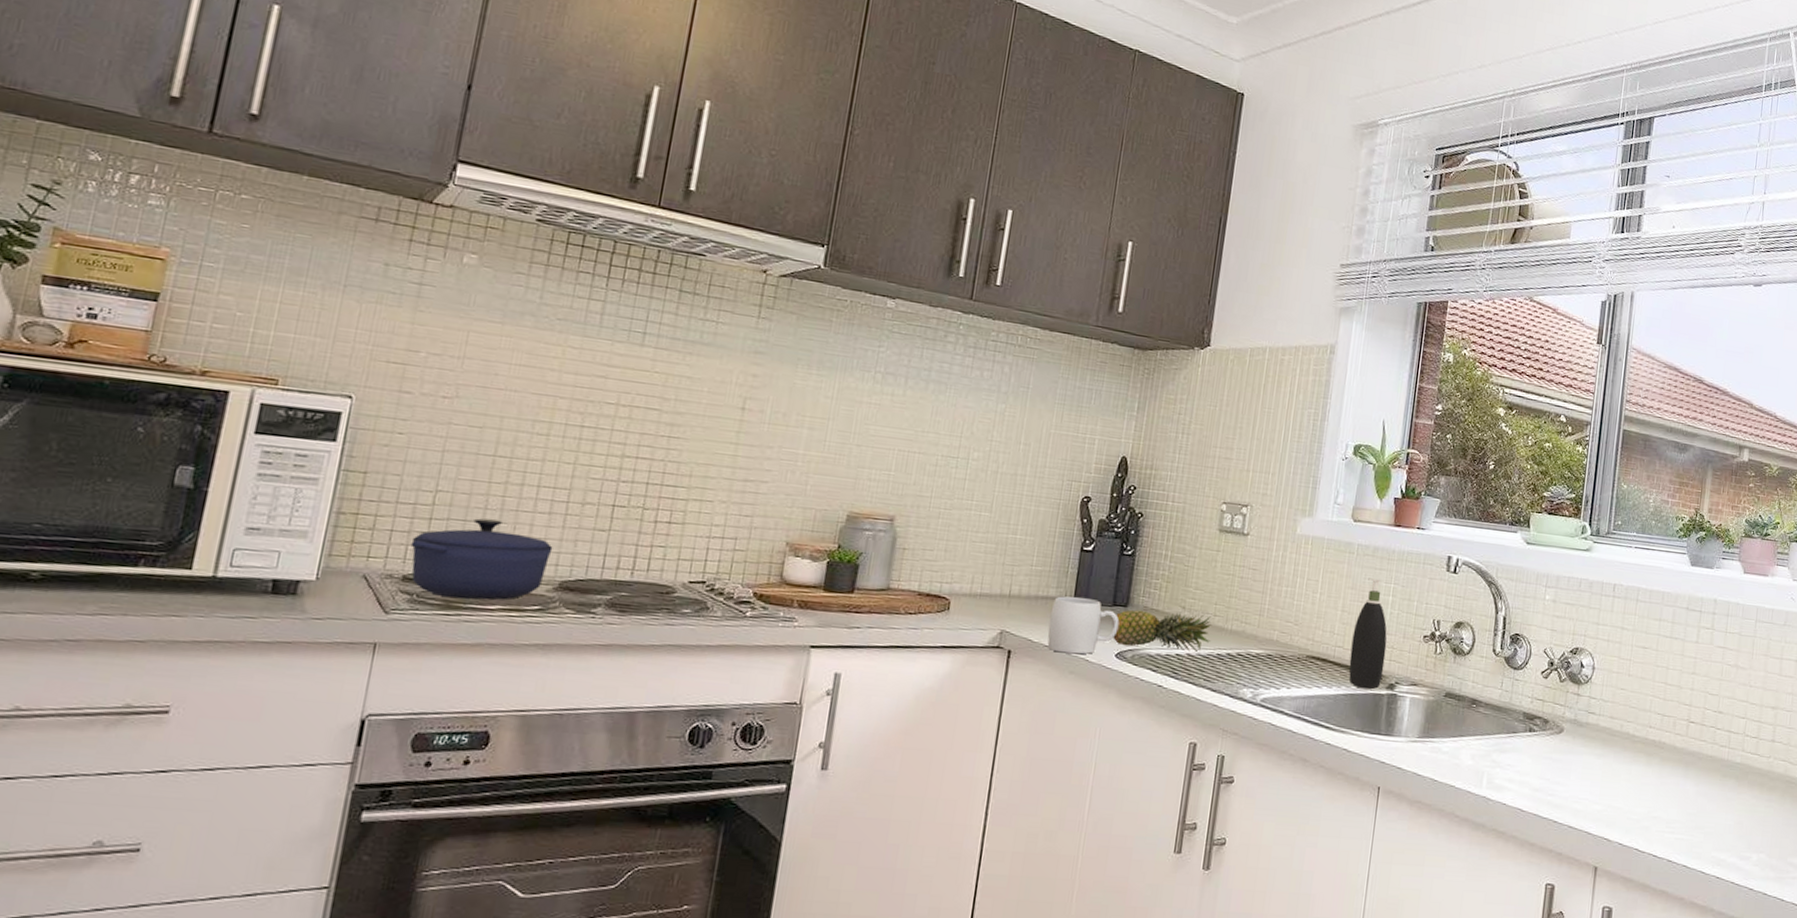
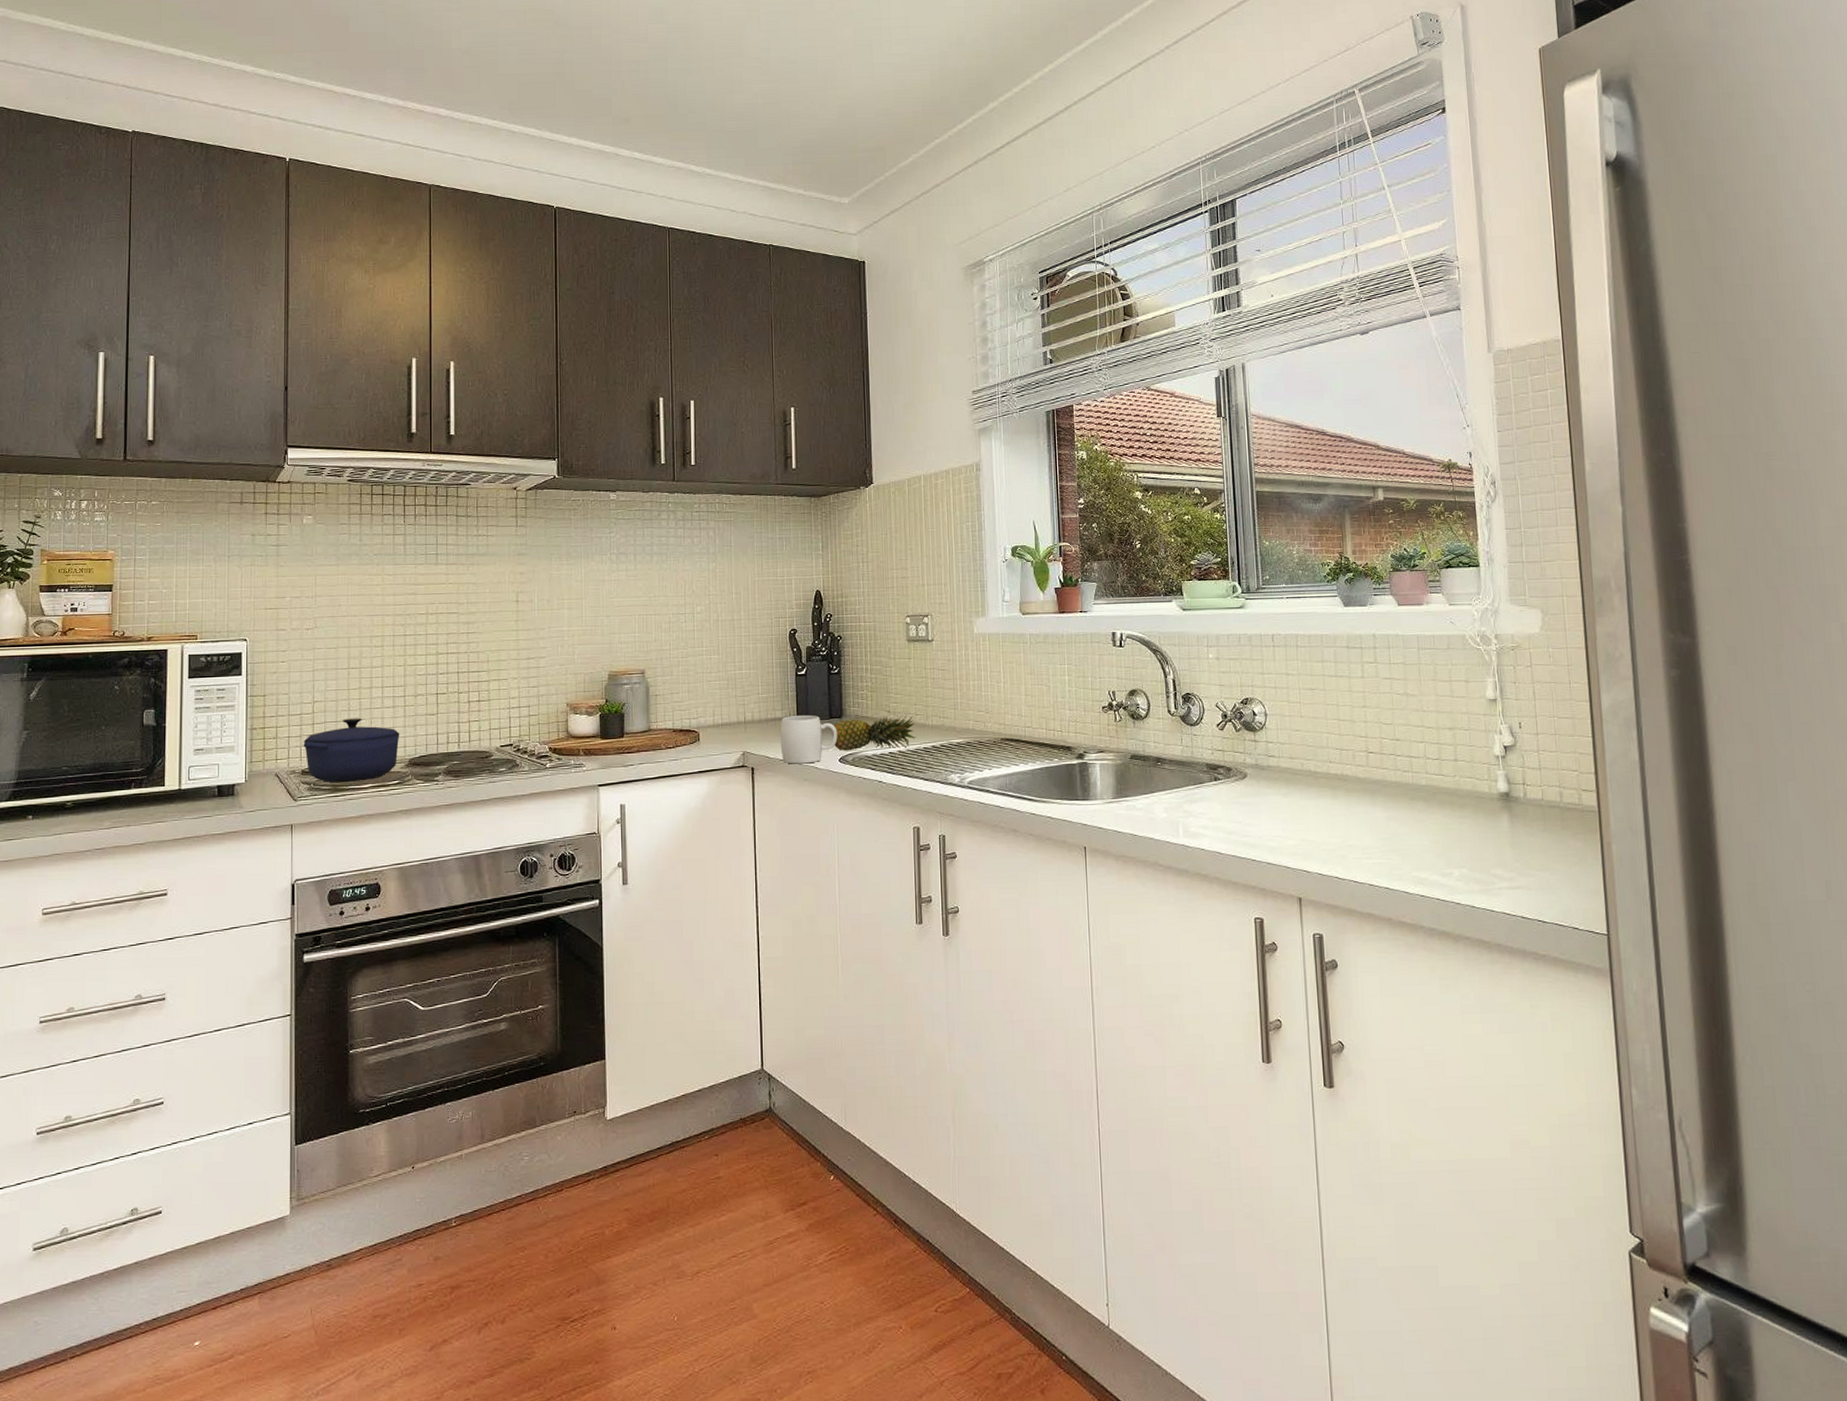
soap dispenser: present [1348,578,1387,690] -> none [1038,662,1072,762]

